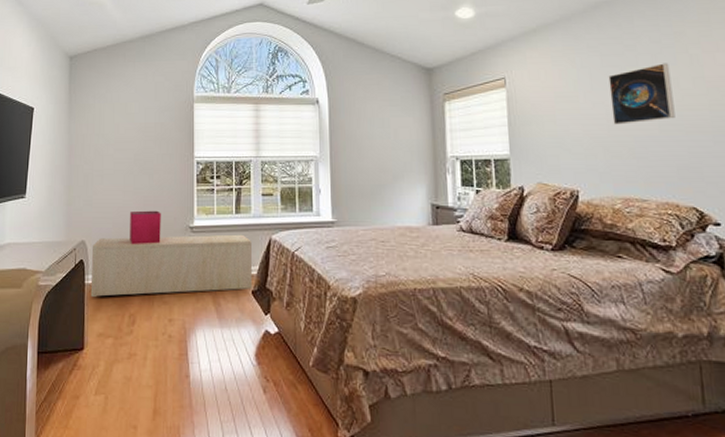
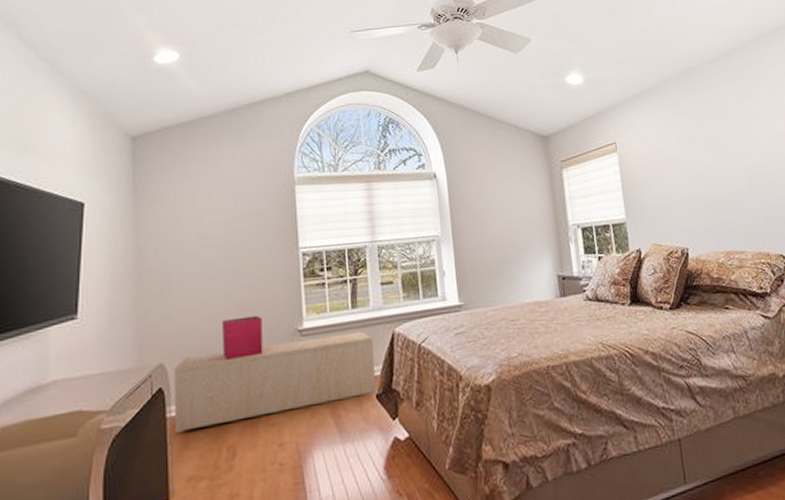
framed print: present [608,63,675,125] -> none [703,123,760,183]

